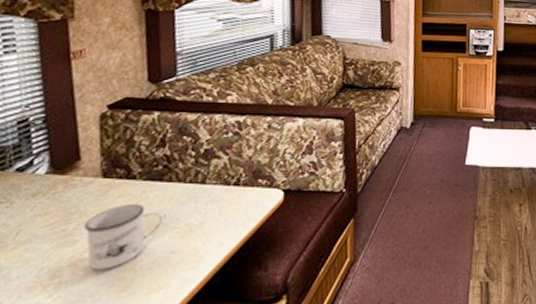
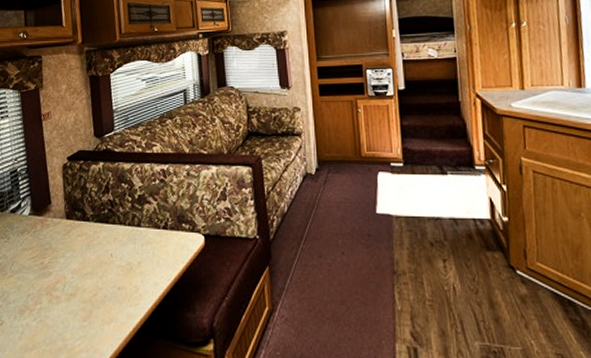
mug: present [84,203,164,270] -> none [55,242,111,300]

